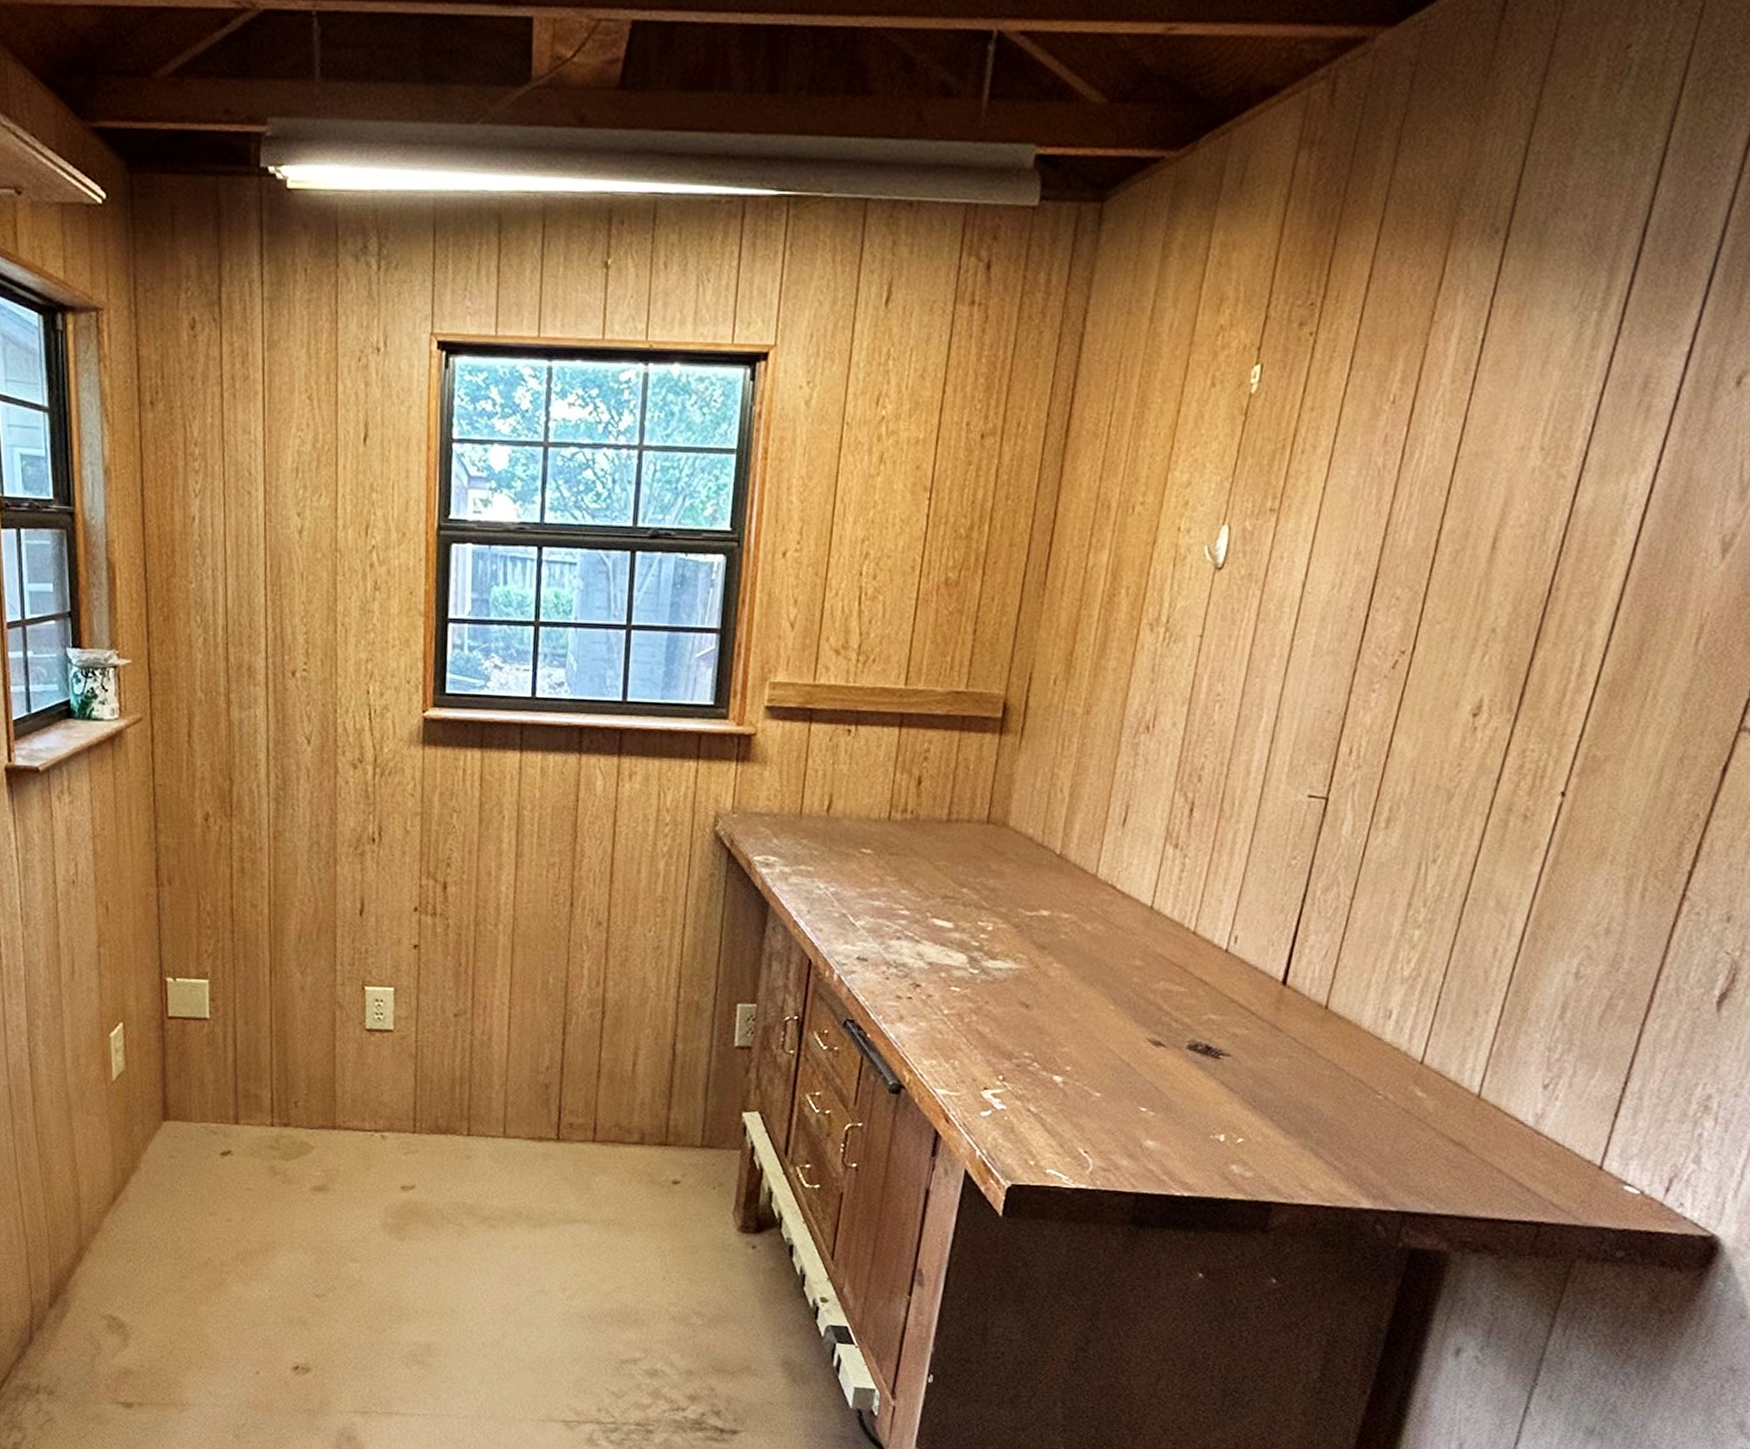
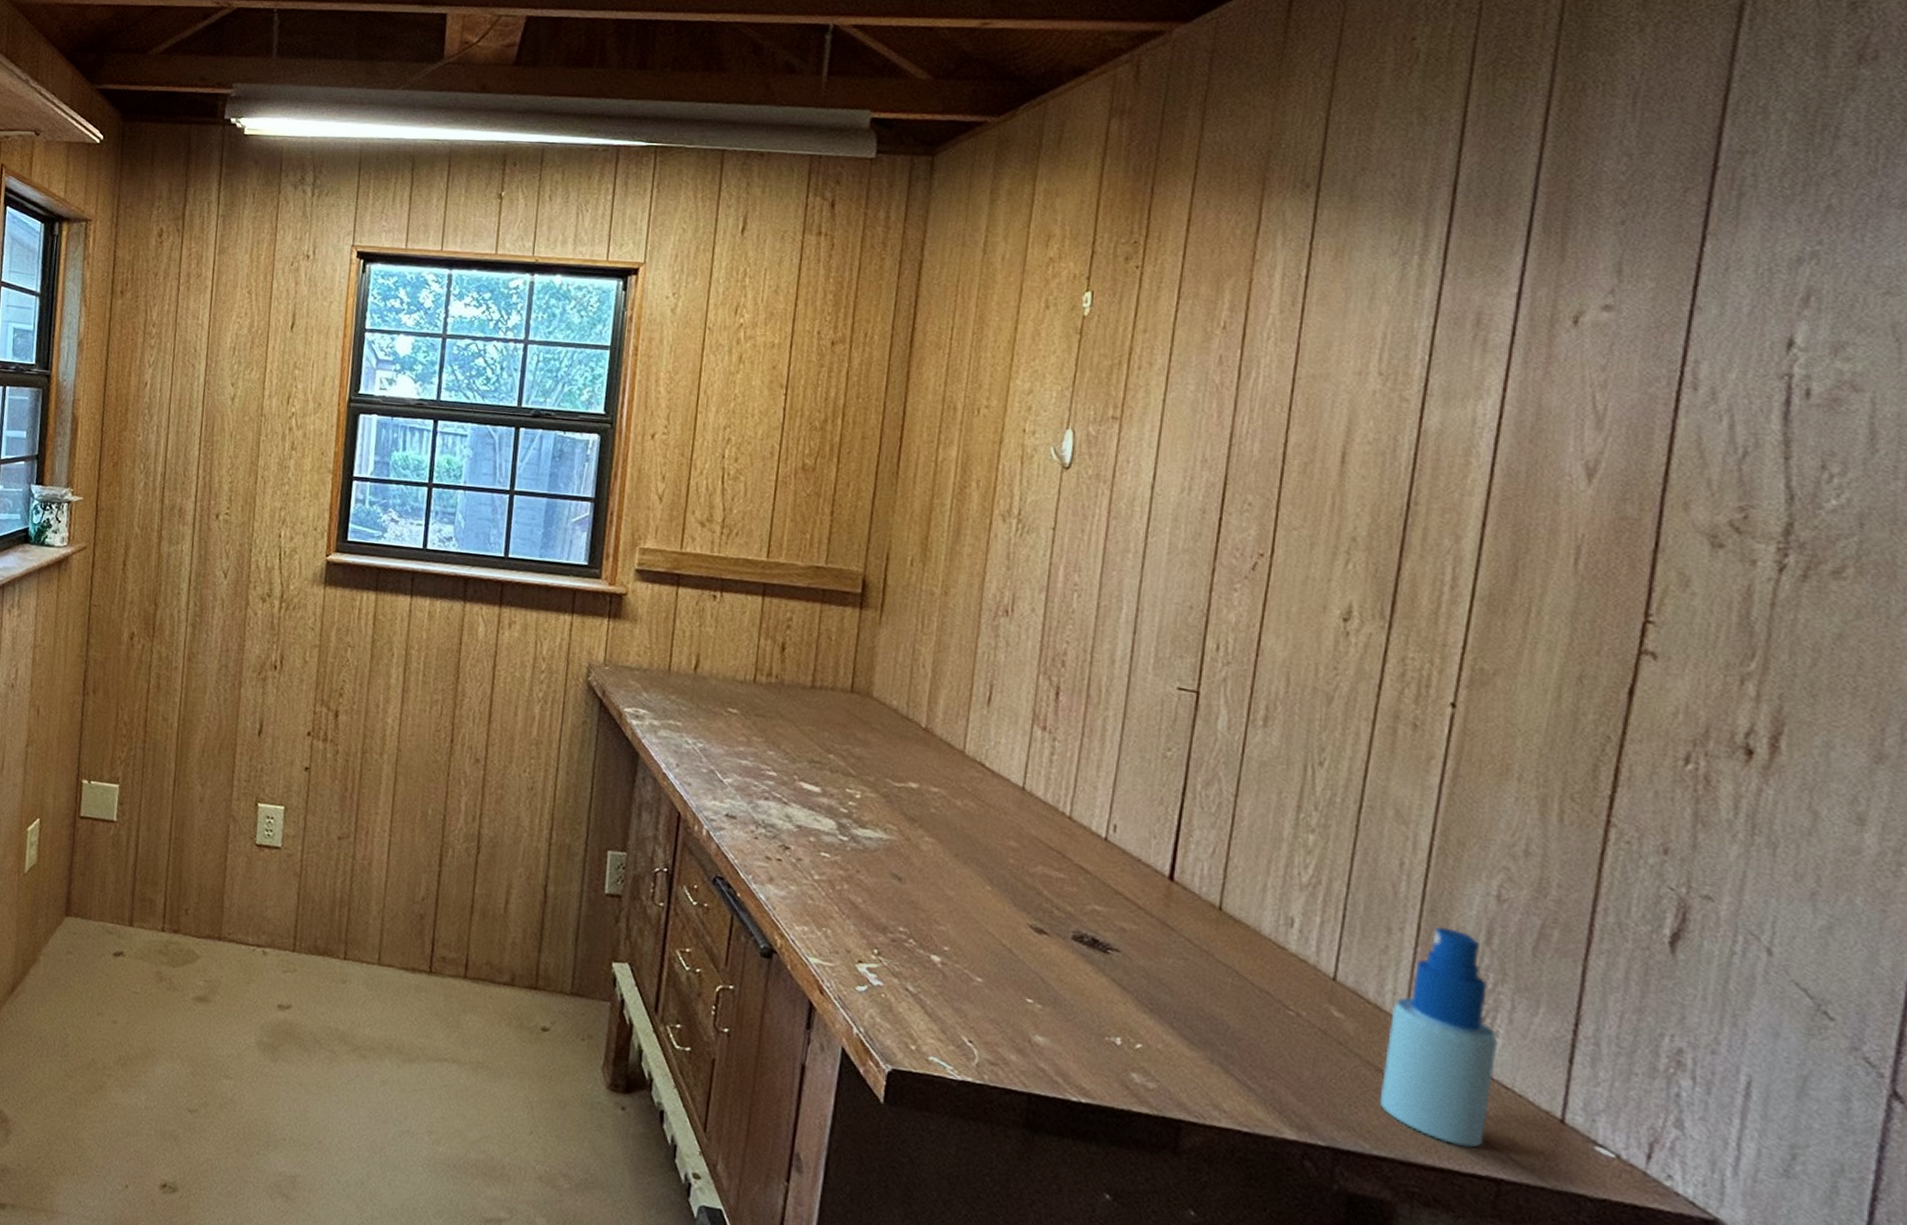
spray bottle: none [1447,1006,1557,1198] -> present [1379,926,1498,1148]

